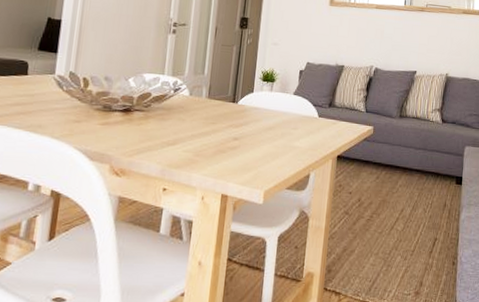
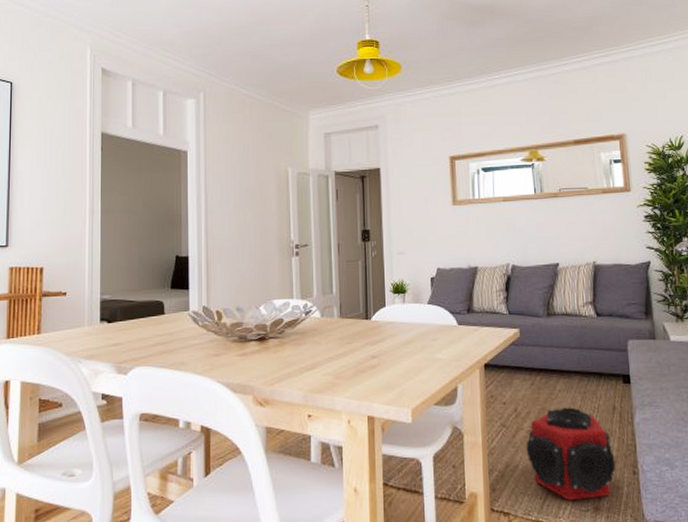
speaker: none [363,201,440,285] -> present [526,407,616,500]

